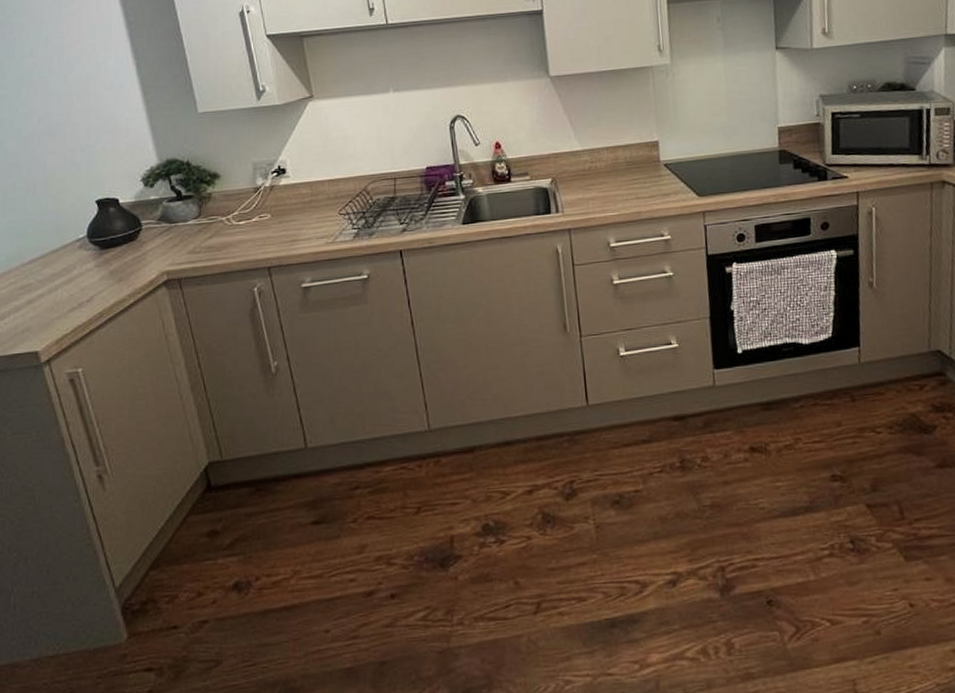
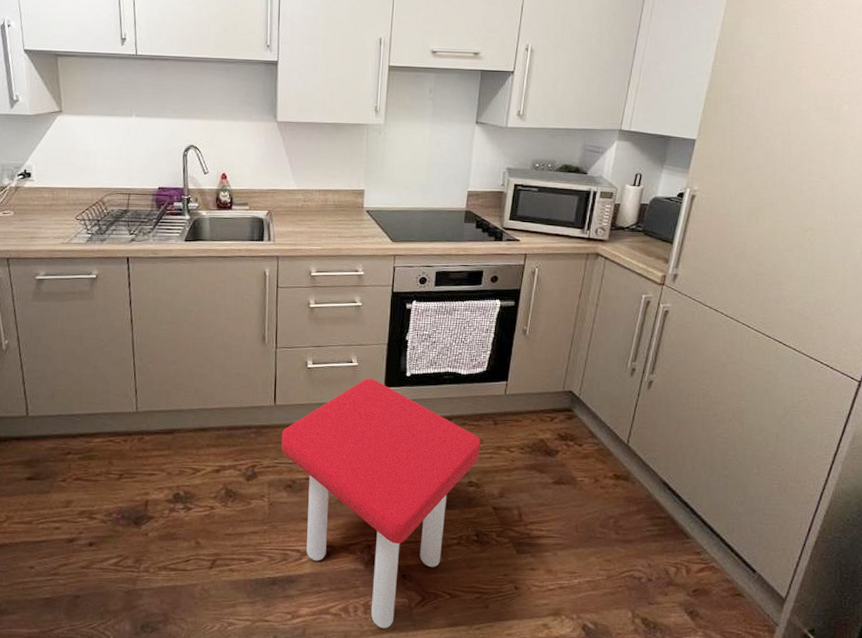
stool: none [600,361,840,673] -> present [281,379,481,629]

